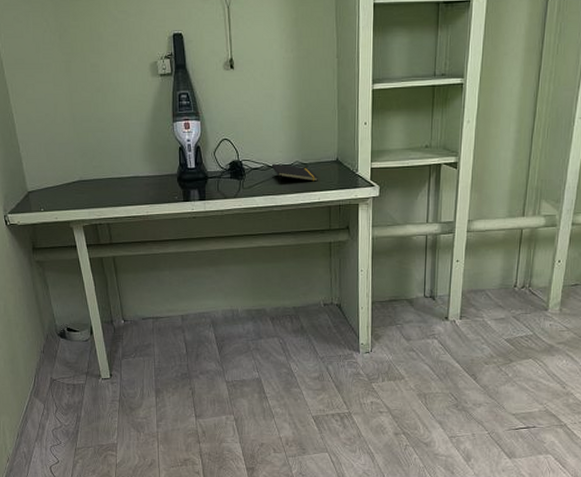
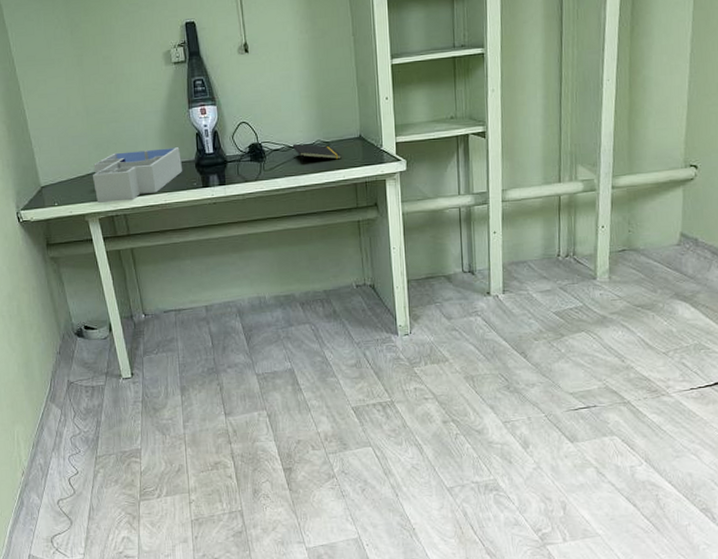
desk organizer: none [78,160,165,210] -> present [93,147,183,203]

